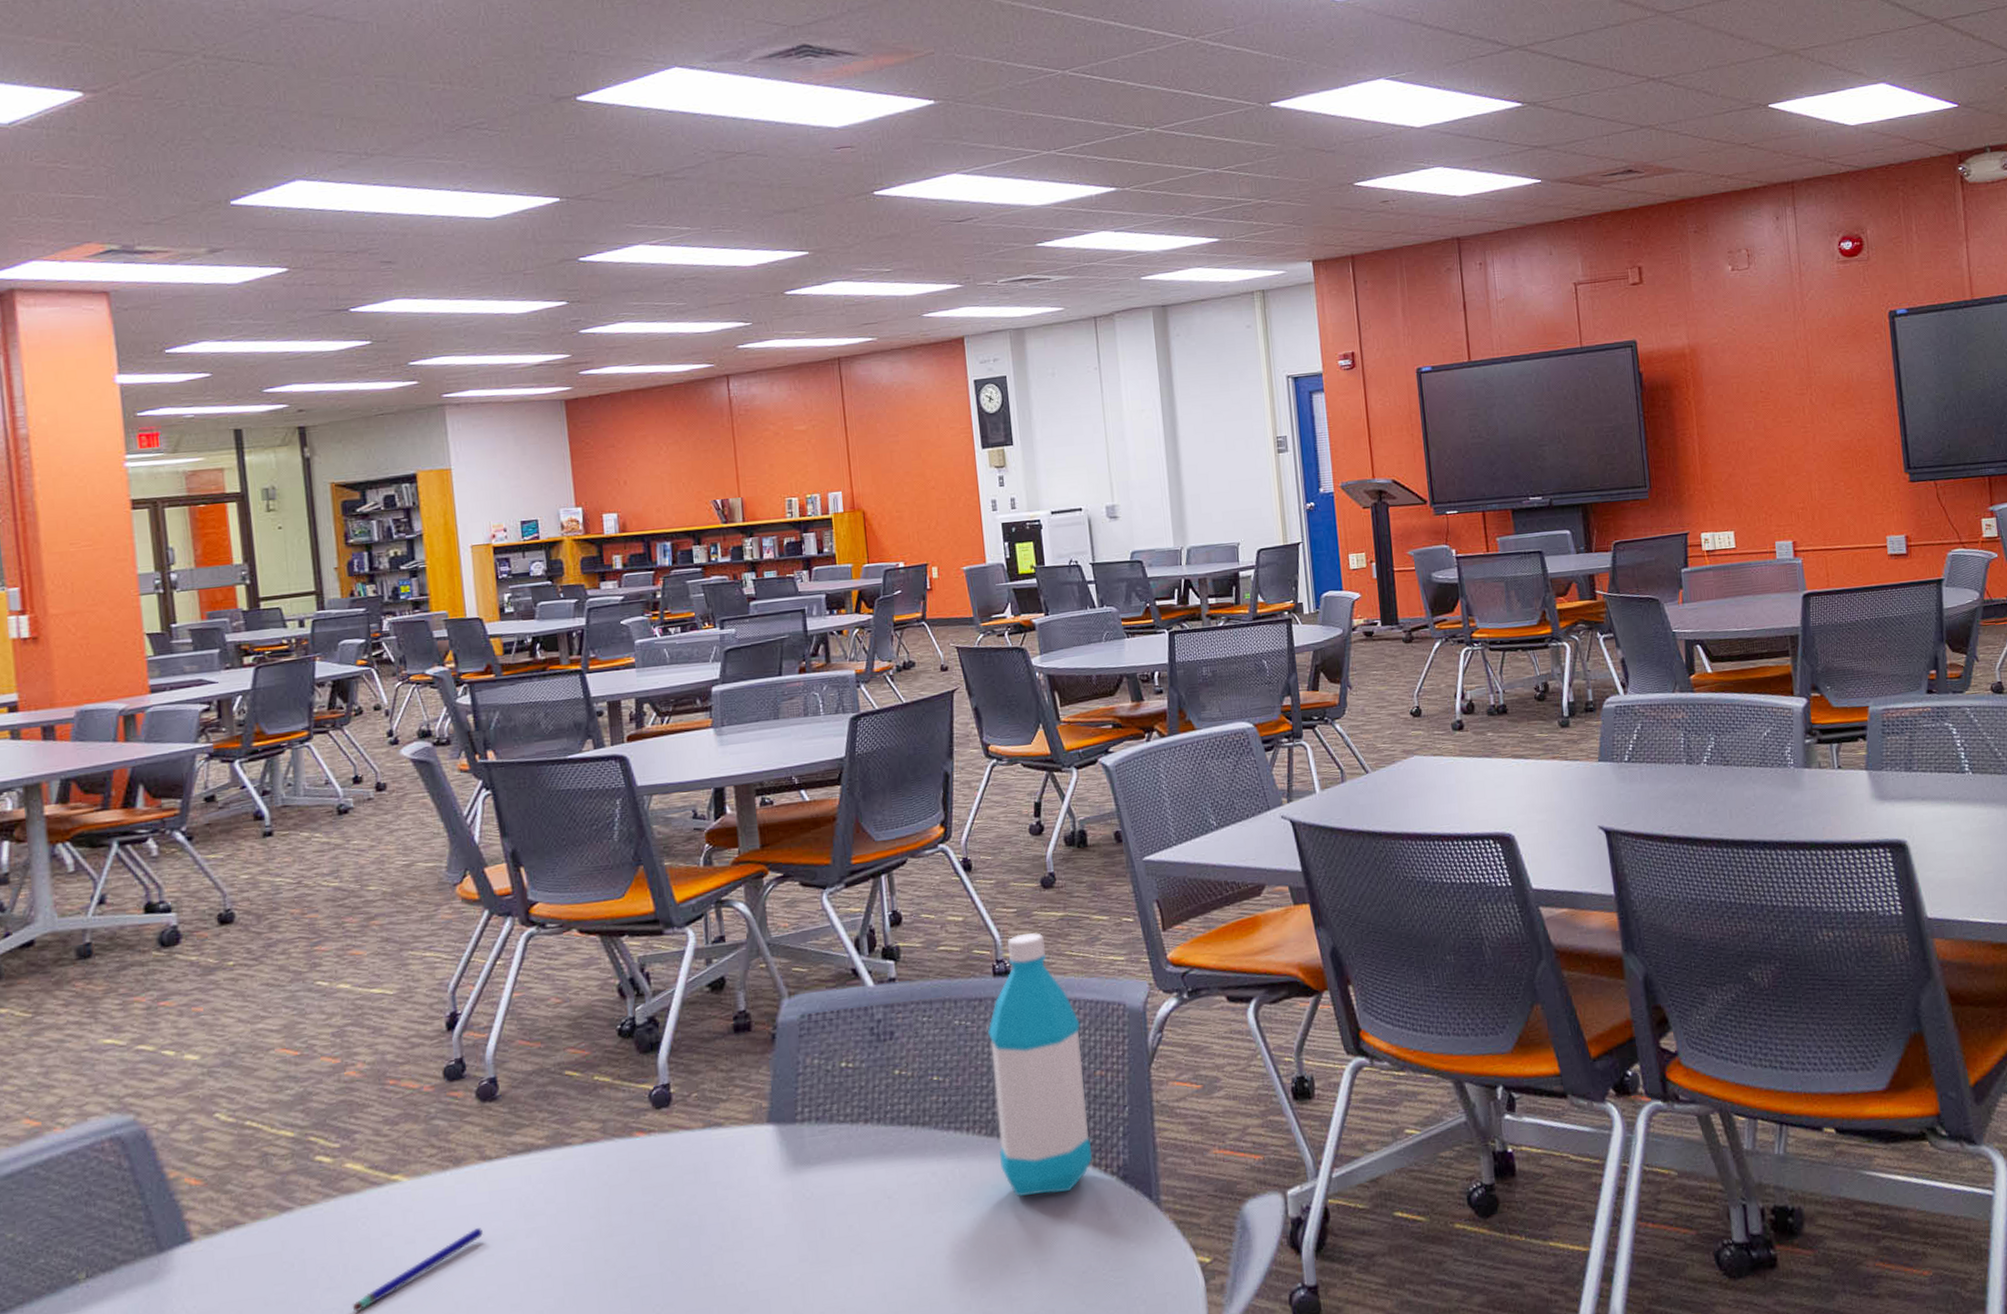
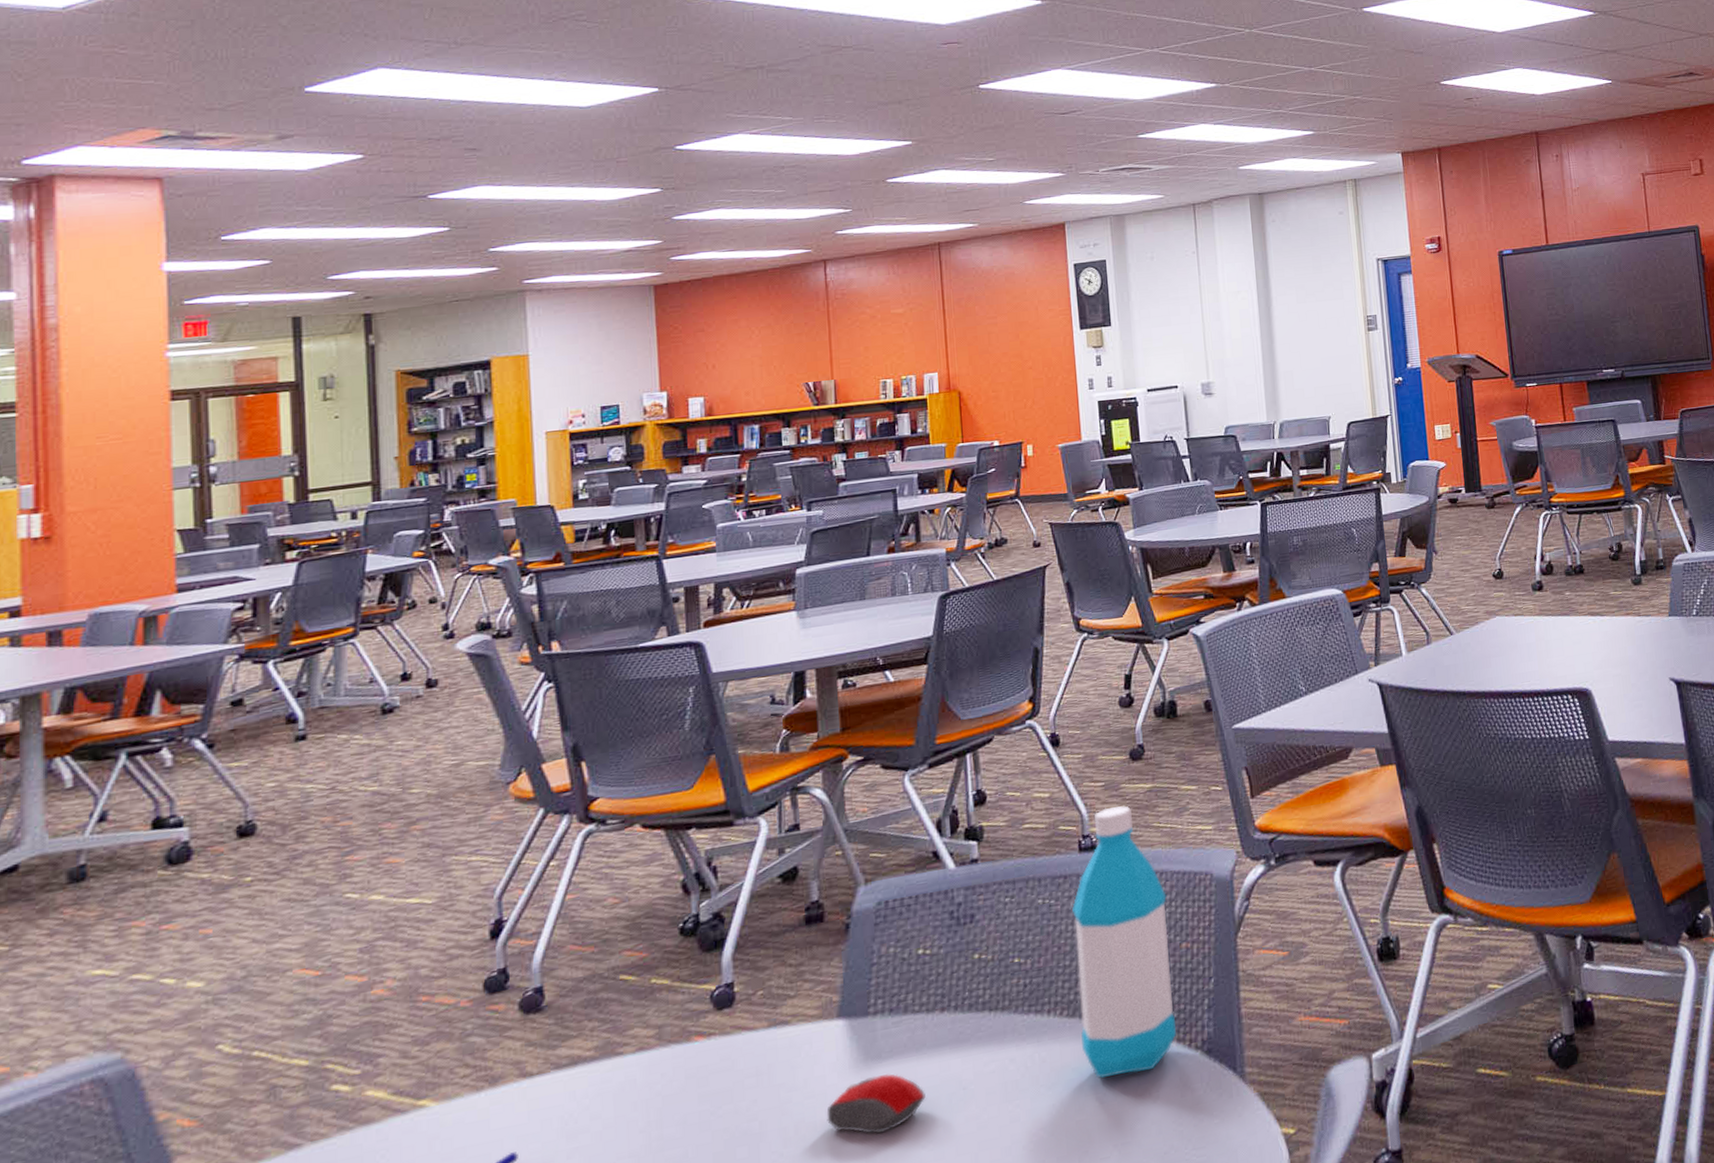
computer mouse: none [760,1179,853,1235] -> present [826,1074,926,1134]

